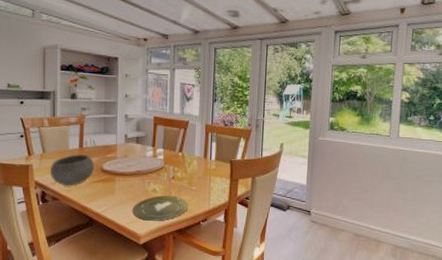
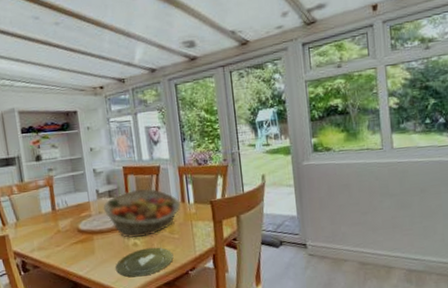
bowl: present [49,154,94,186] -> none [26,217,71,252]
fruit basket: none [129,139,202,185] -> present [103,189,180,239]

